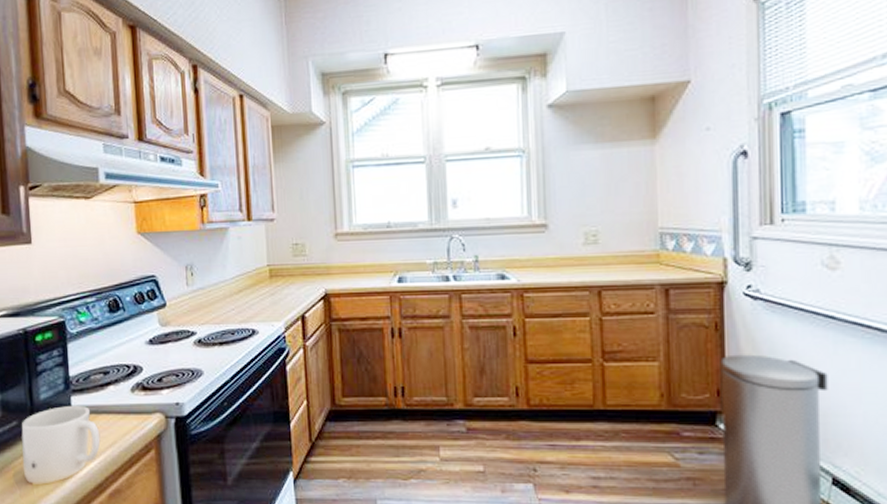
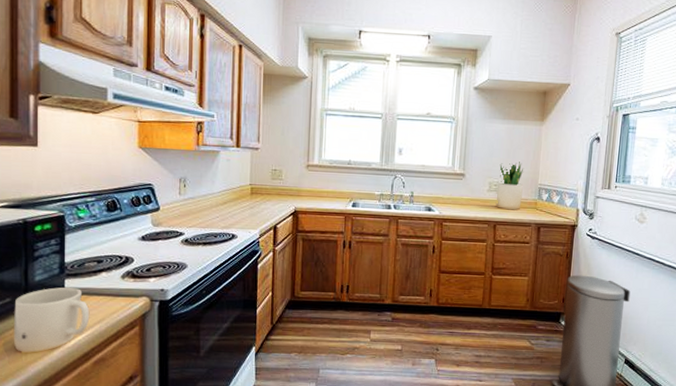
planter: none [594,199,636,269] -> present [495,162,524,211]

